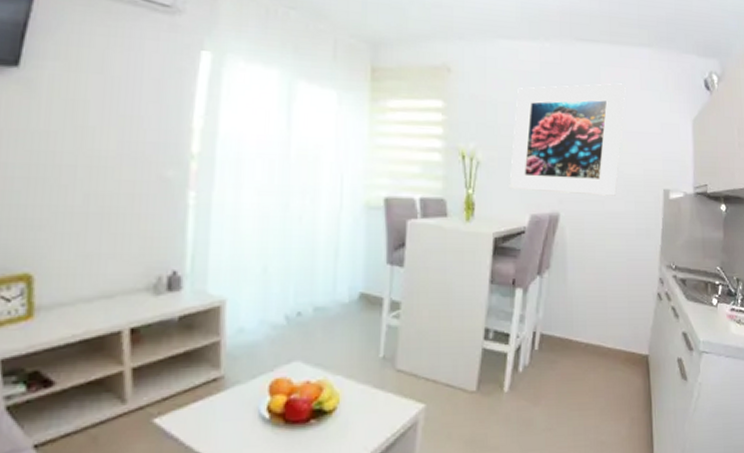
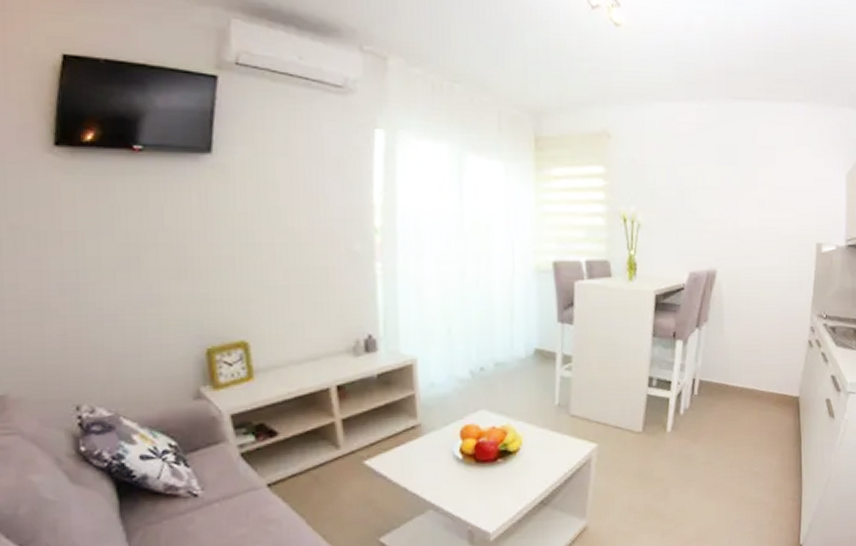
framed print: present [509,83,626,196] -> none [668,141,781,252]

